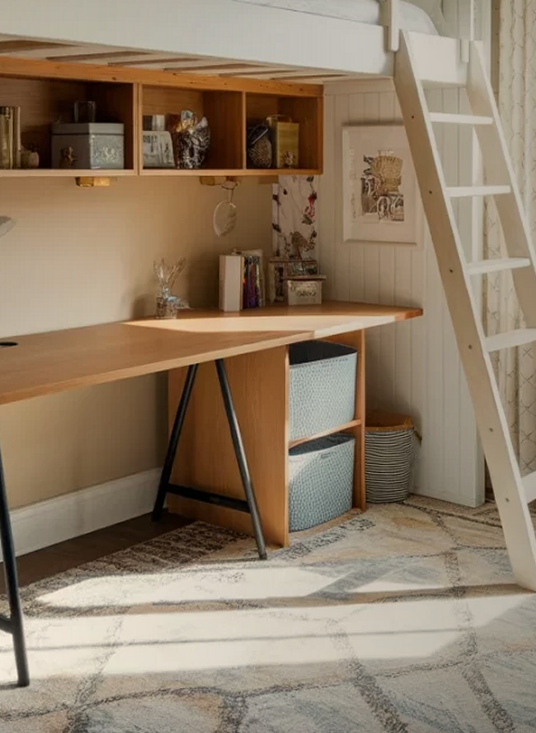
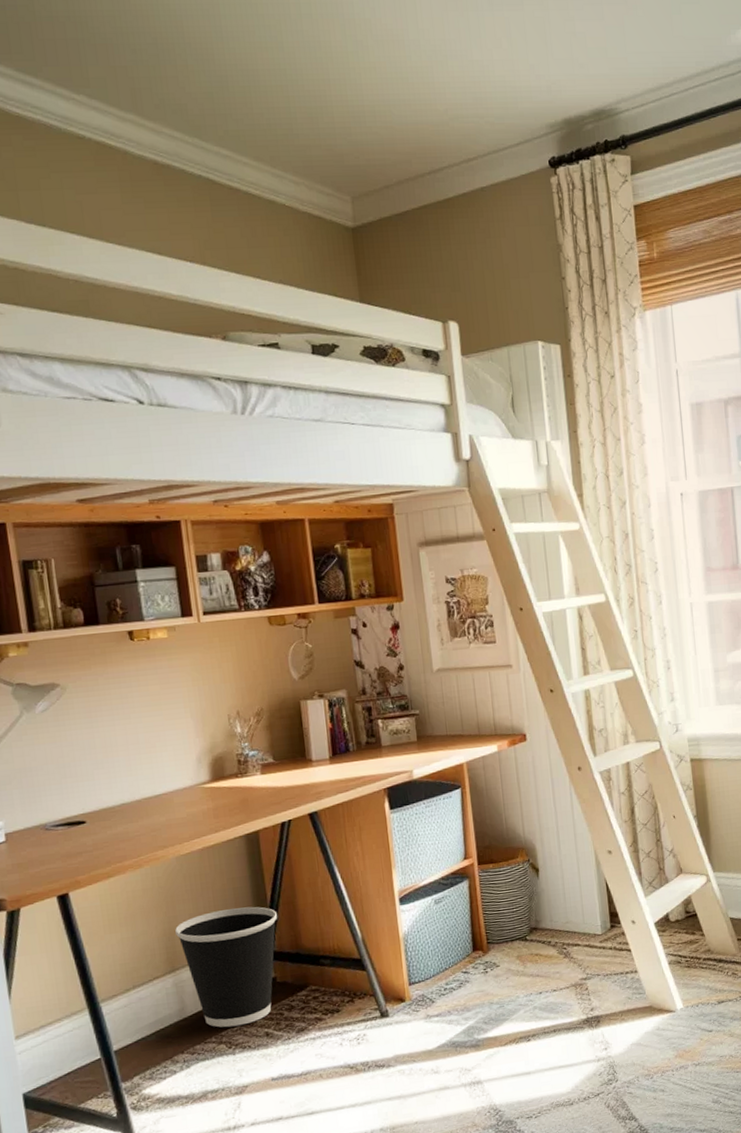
wastebasket: none [83,439,176,549] -> present [175,906,278,1028]

